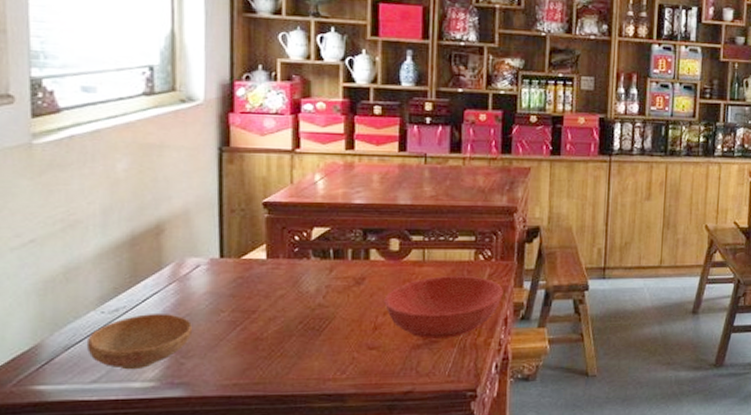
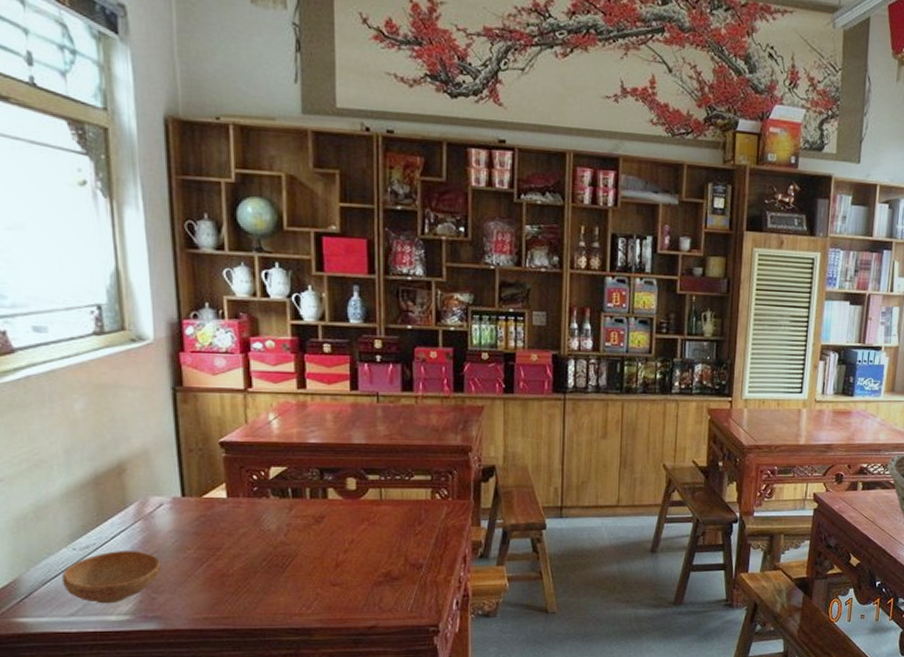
bowl: present [382,276,503,340] -> none [343,515,461,577]

